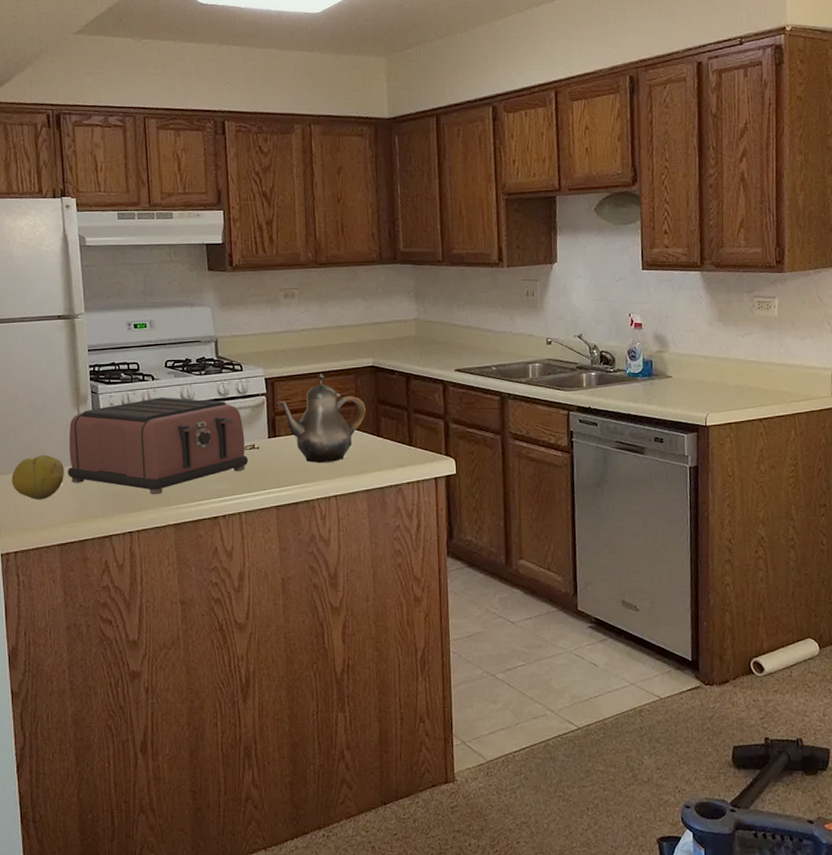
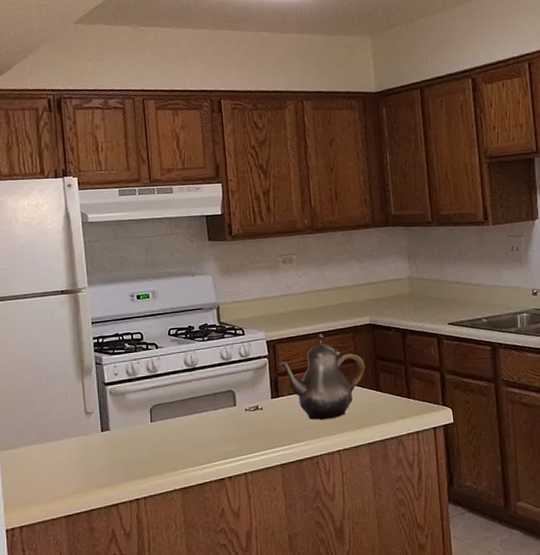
fruit: present [11,454,64,500] -> none [16,427,69,473]
toaster: present [68,397,249,495] -> none [73,364,253,461]

